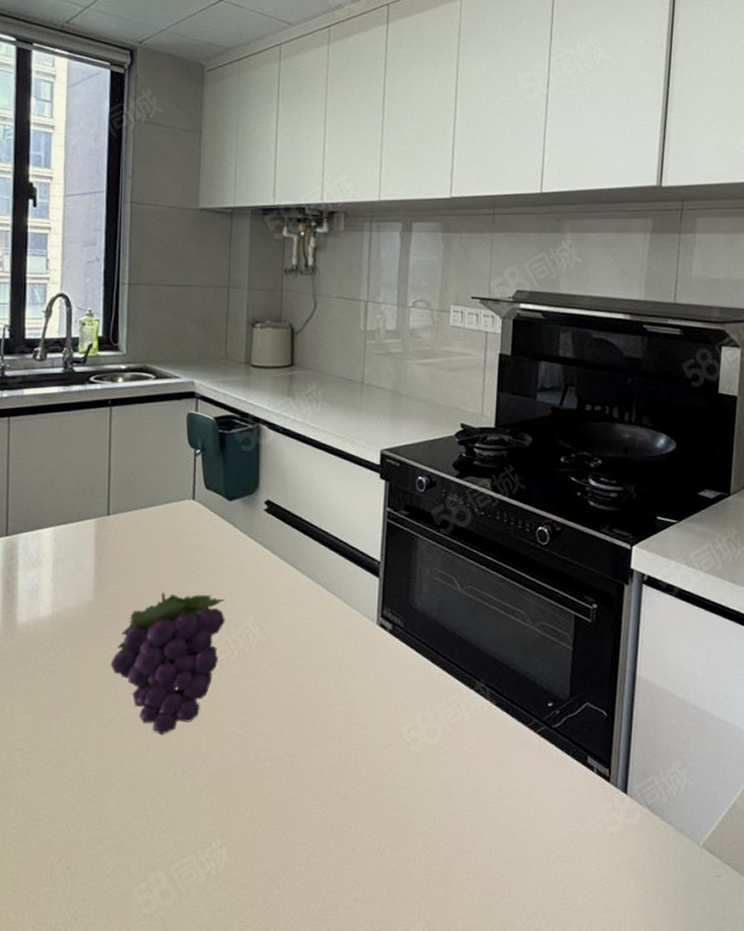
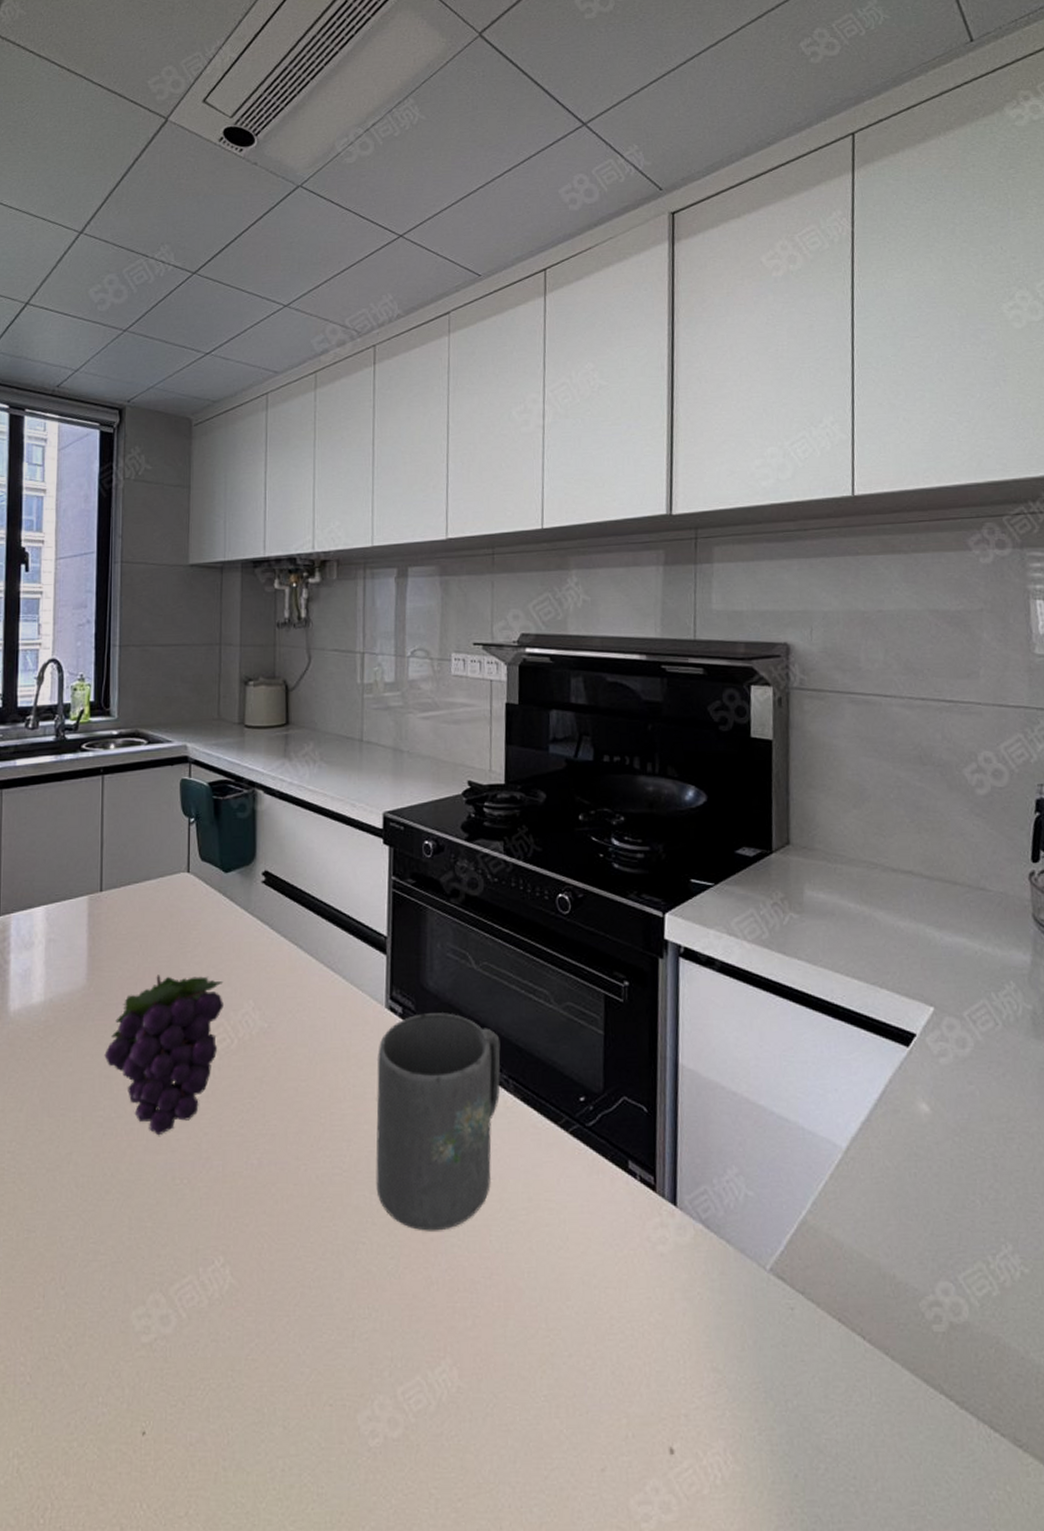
mug: none [363,629,480,817] -> present [376,1013,501,1231]

